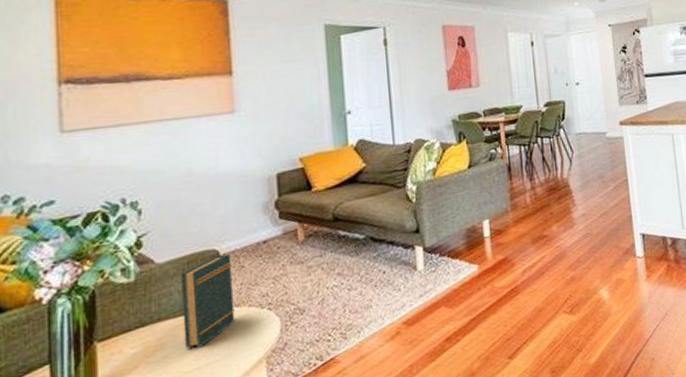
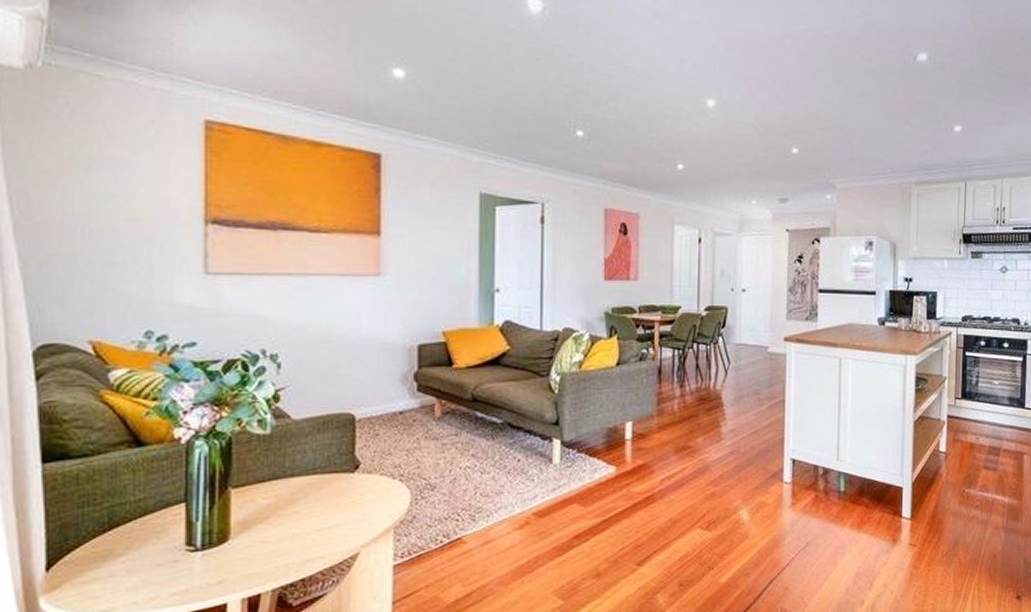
book: present [180,254,235,349] -> none [315,419,367,508]

